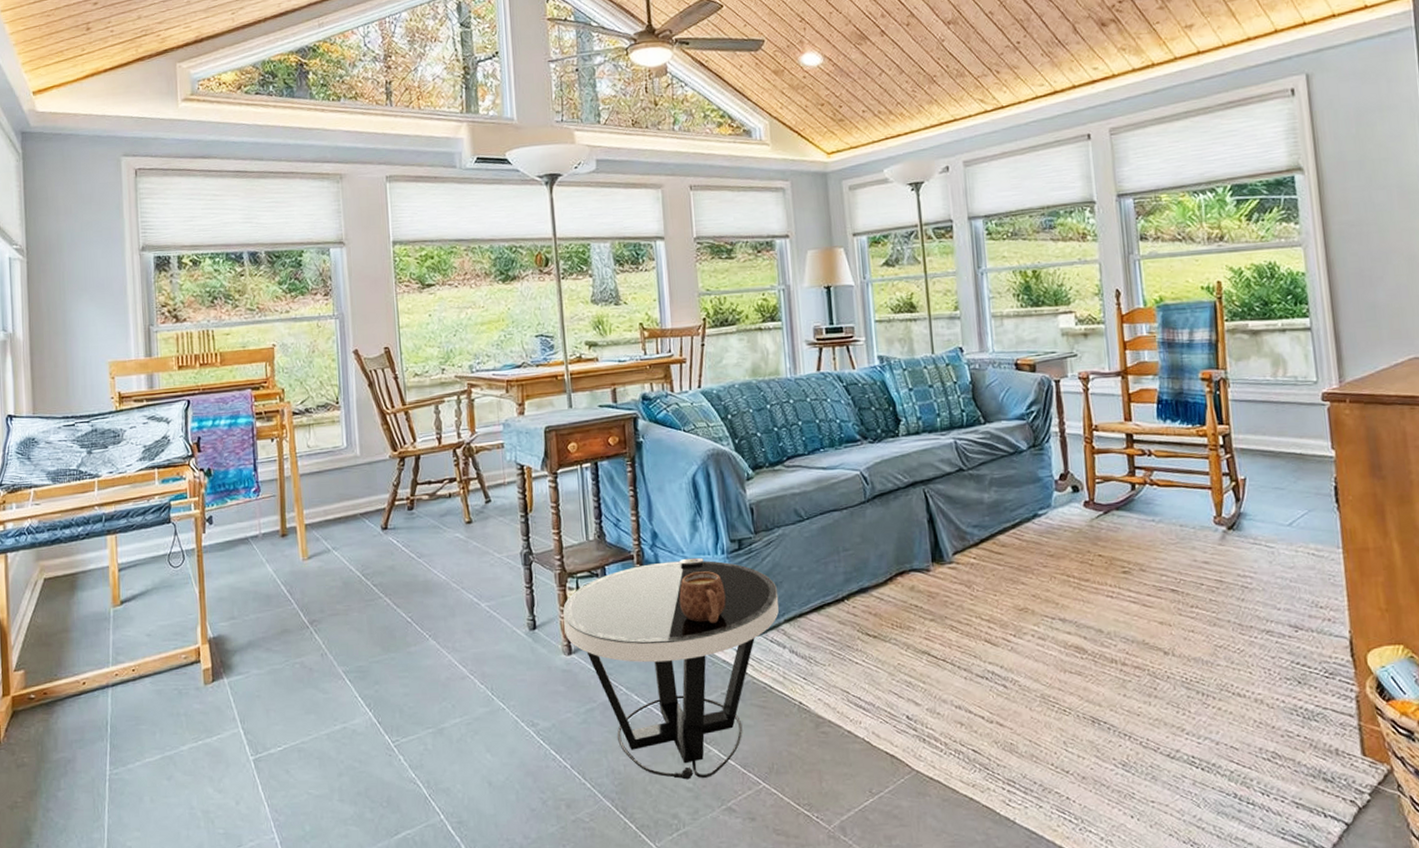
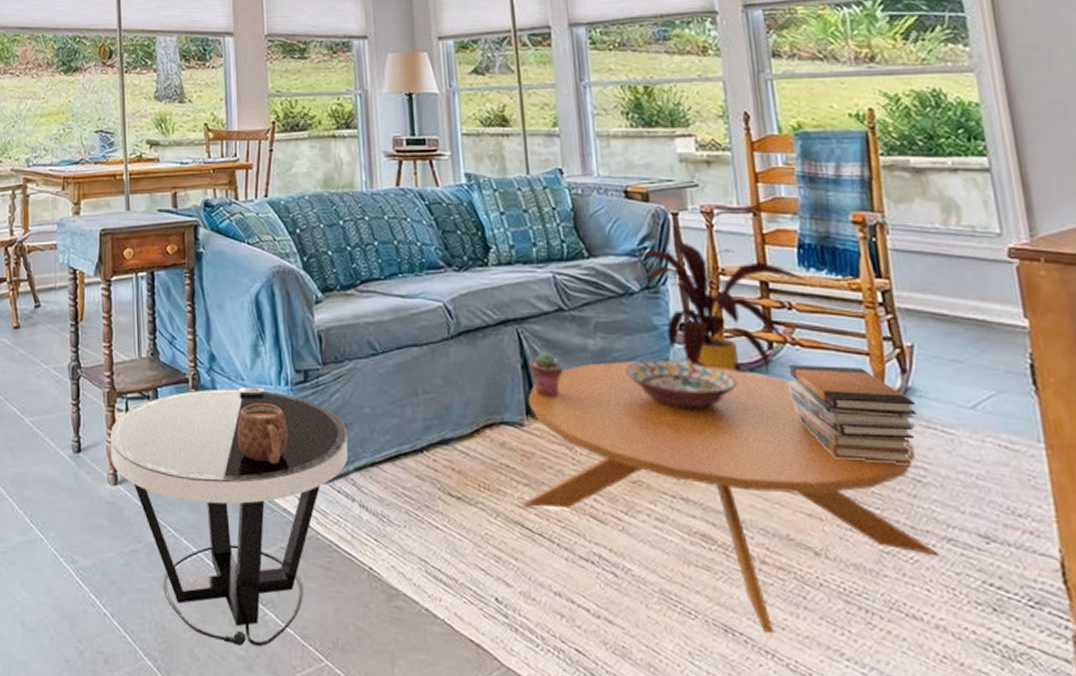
coffee table: none [928,508,1259,719] -> present [521,361,939,632]
potted succulent: none [933,506,963,546] -> present [528,351,563,398]
house plant: none [1009,403,1164,511] -> present [617,240,807,372]
decorative bowl: none [1014,506,1106,546] -> present [625,360,737,410]
book stack: none [1147,499,1247,575] -> present [788,365,918,463]

